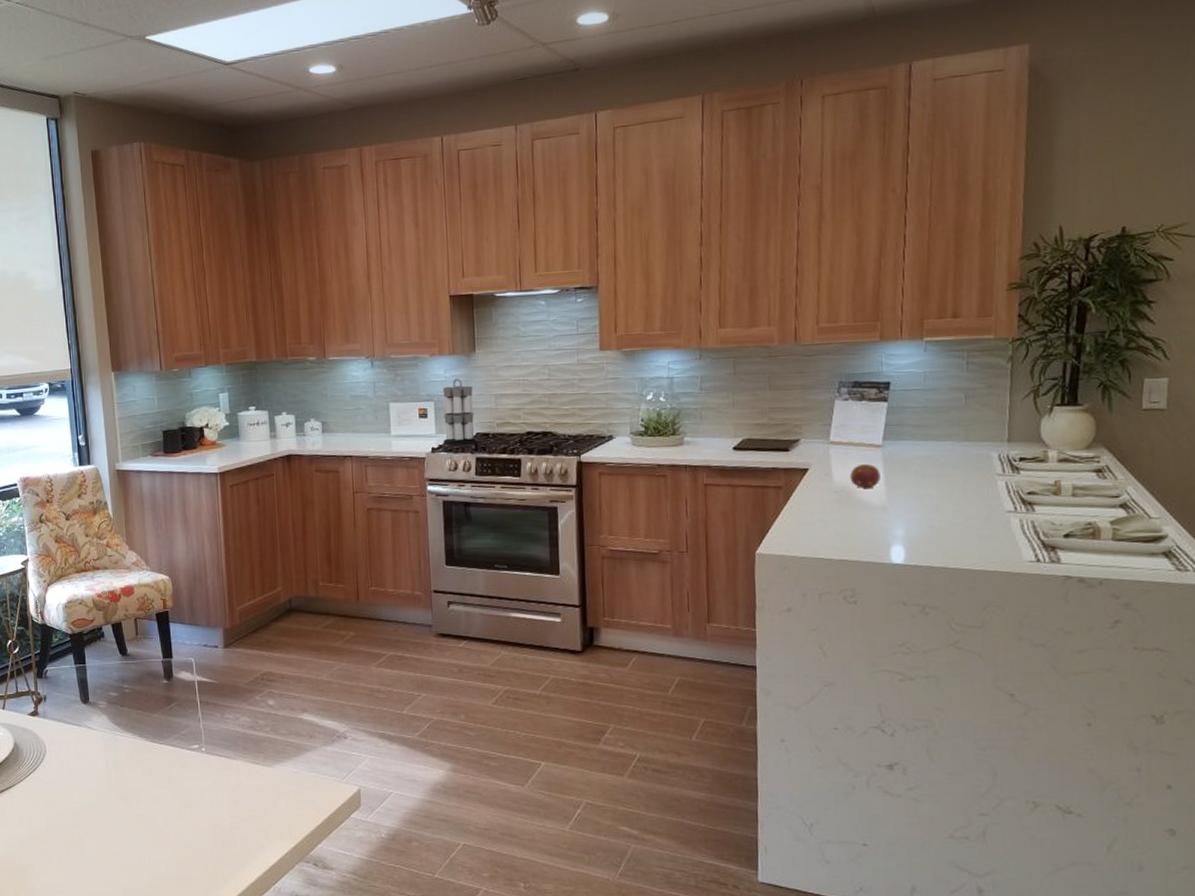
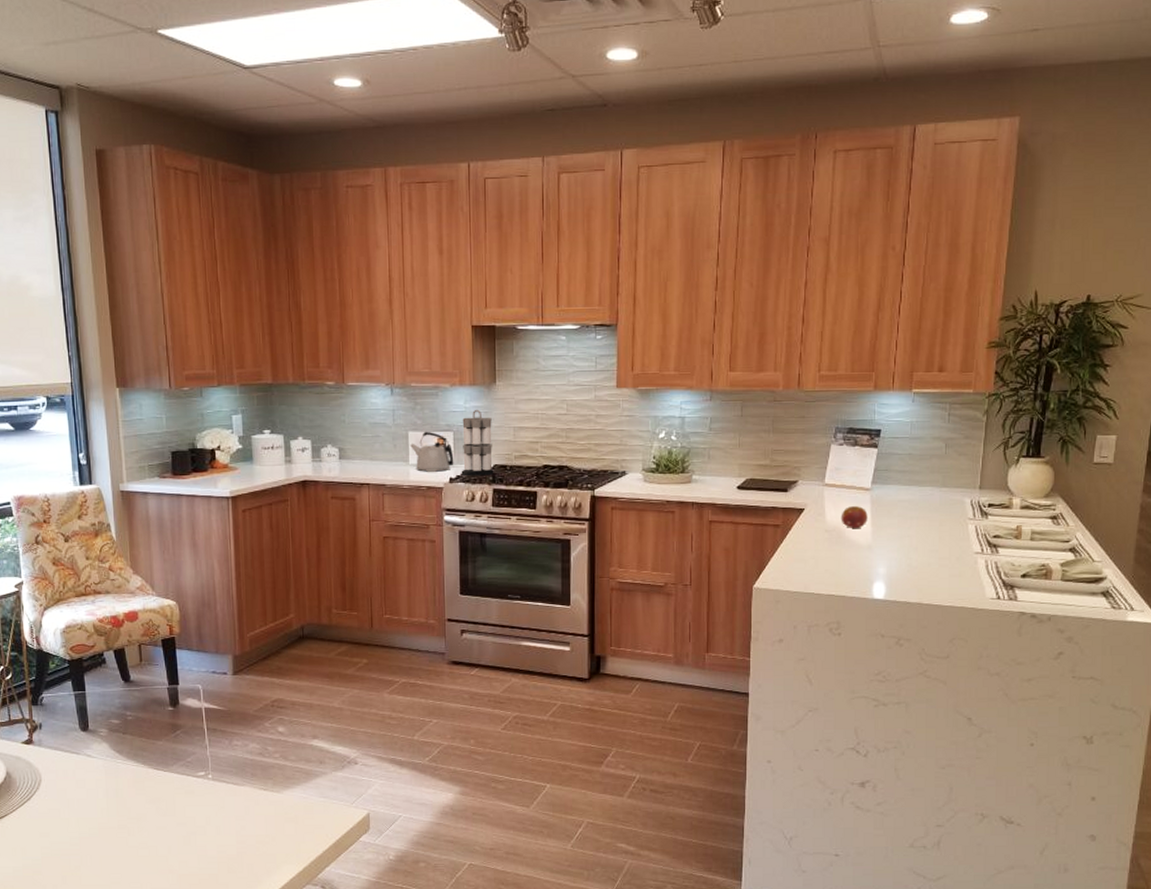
kettle: none [392,402,436,444] -> present [410,431,454,473]

